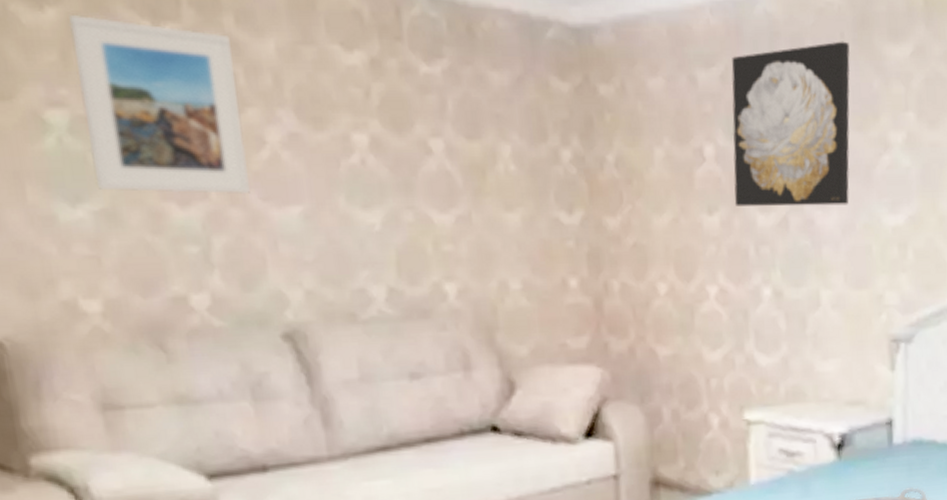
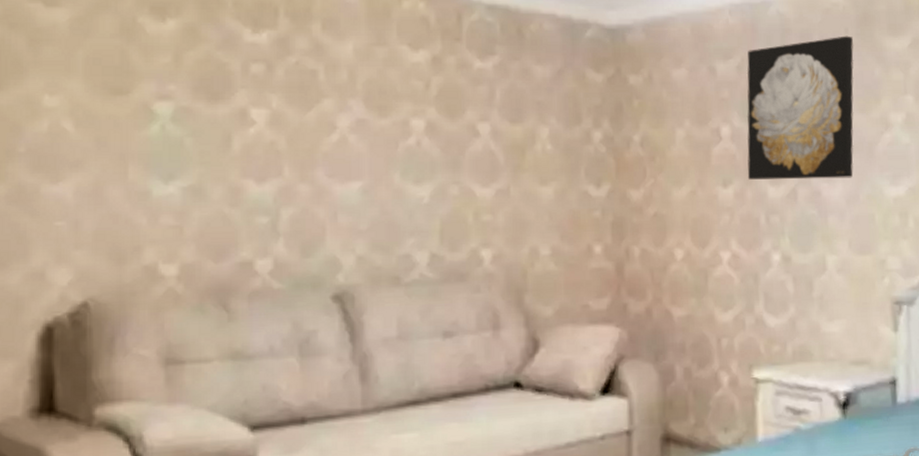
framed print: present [68,14,250,195] -> none [184,24,319,172]

